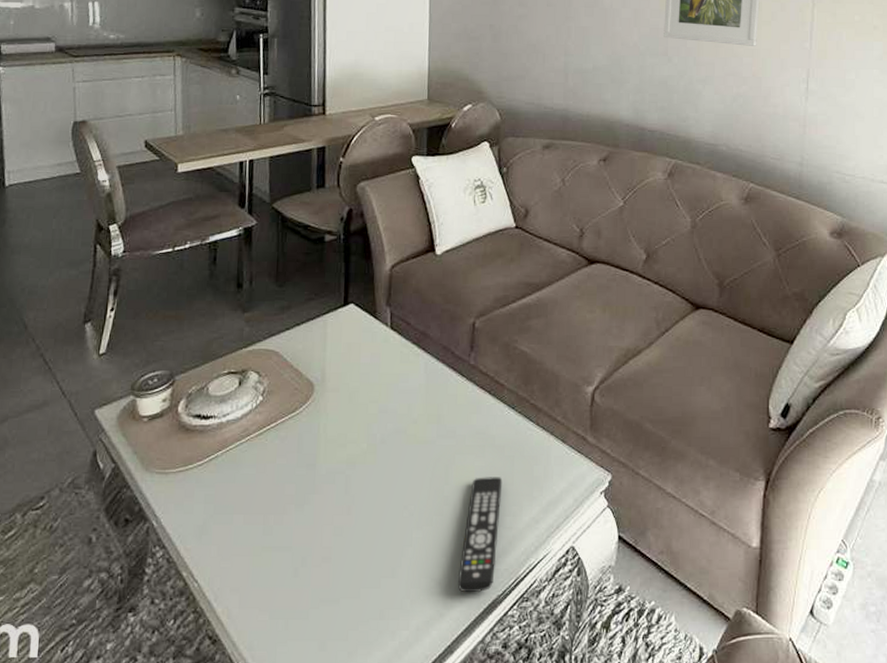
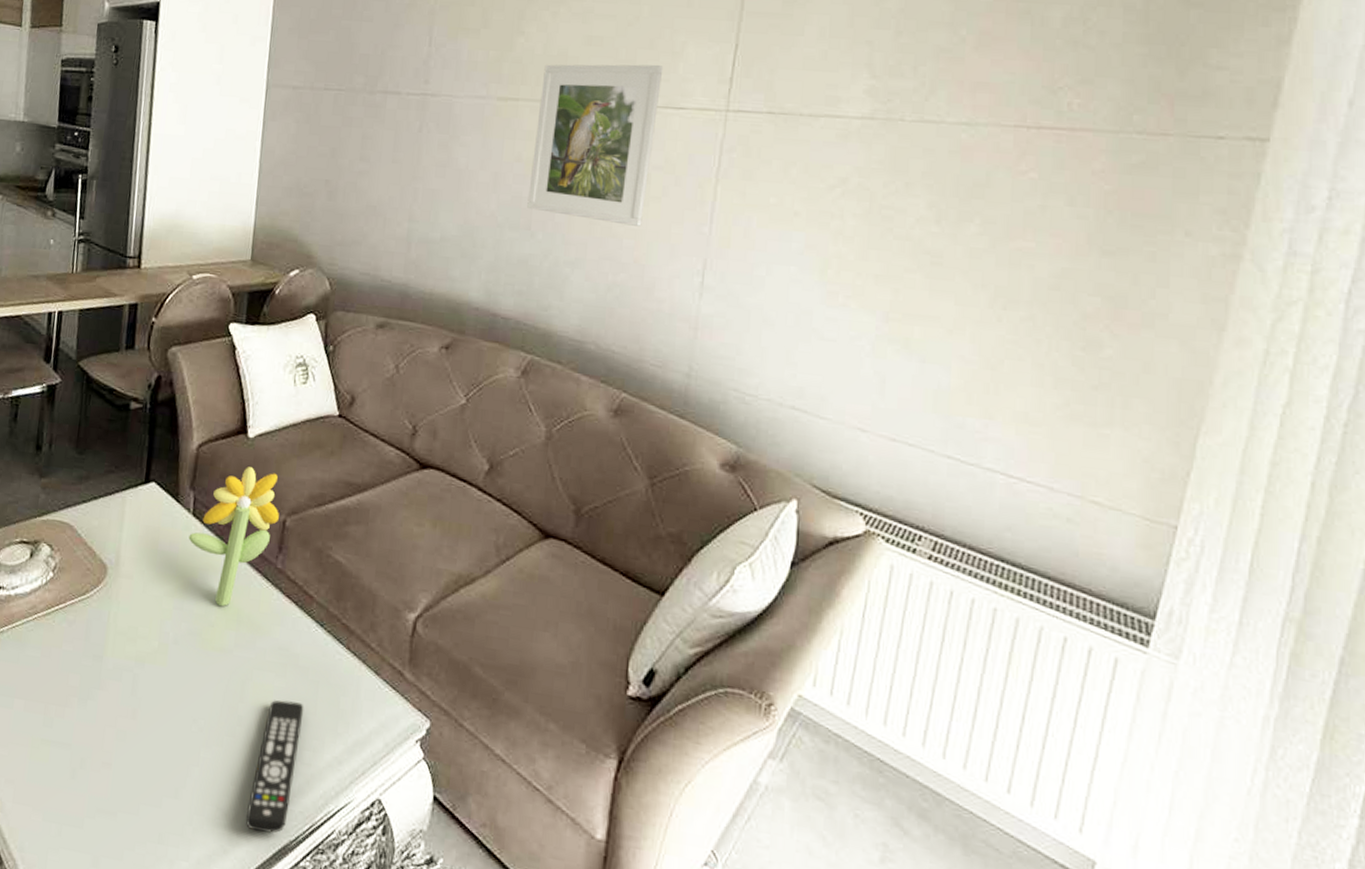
flower: none [388,280,469,404] -> present [188,467,279,606]

